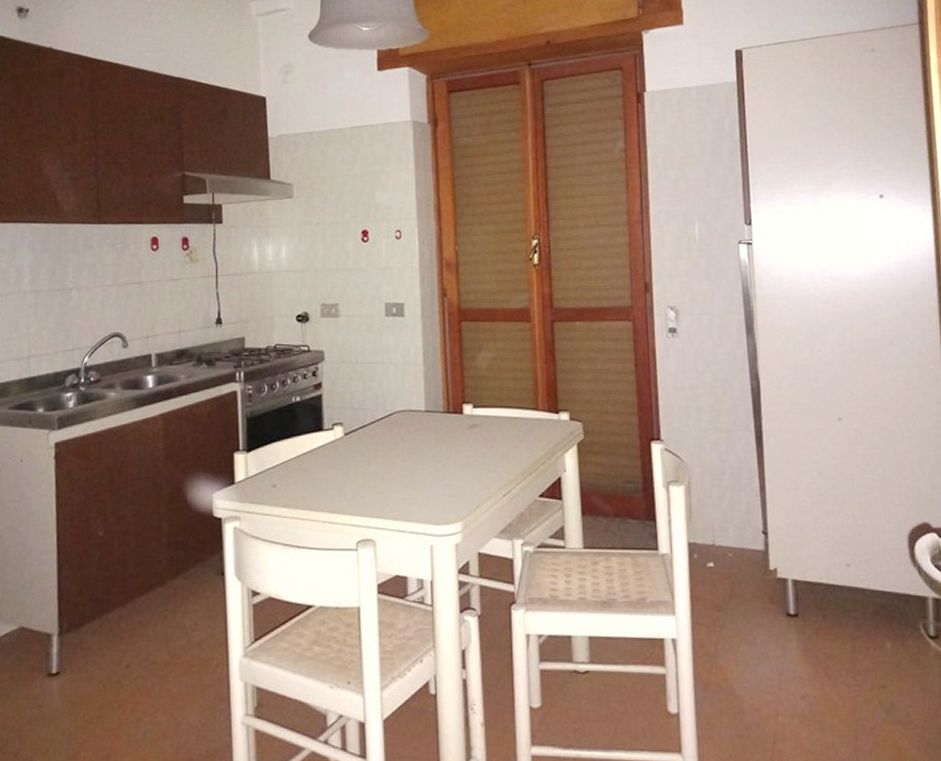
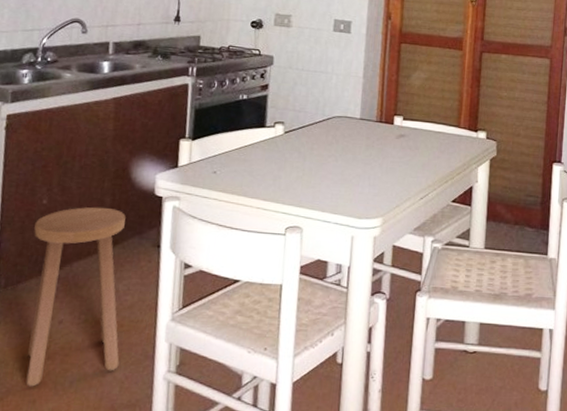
stool: none [92,534,193,741] -> present [26,206,126,387]

